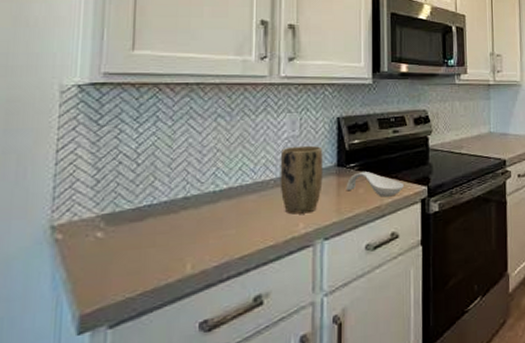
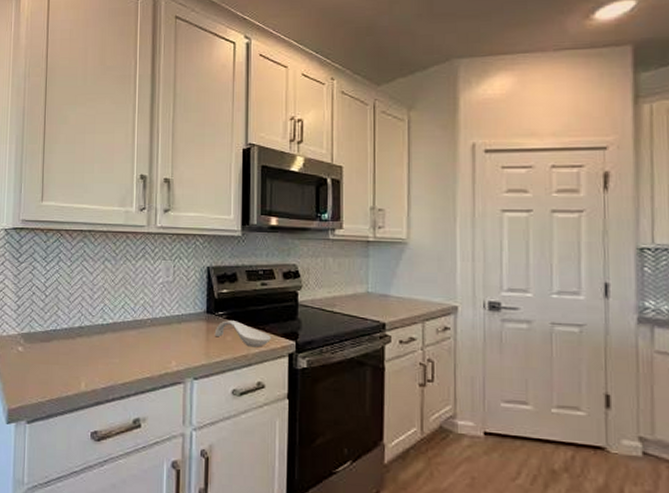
plant pot: present [280,145,323,215] -> none [155,291,194,353]

